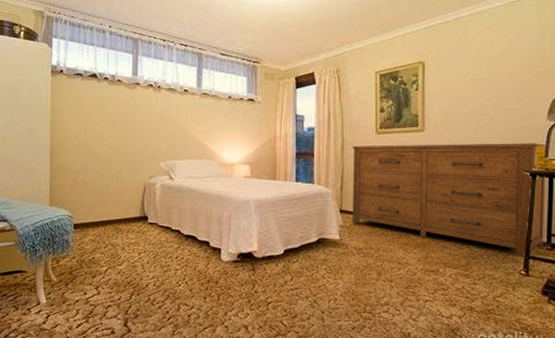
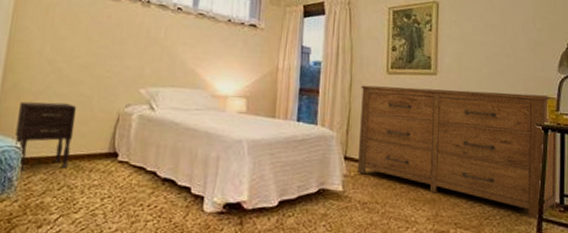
nightstand: none [66,178,111,236] -> present [15,101,77,173]

